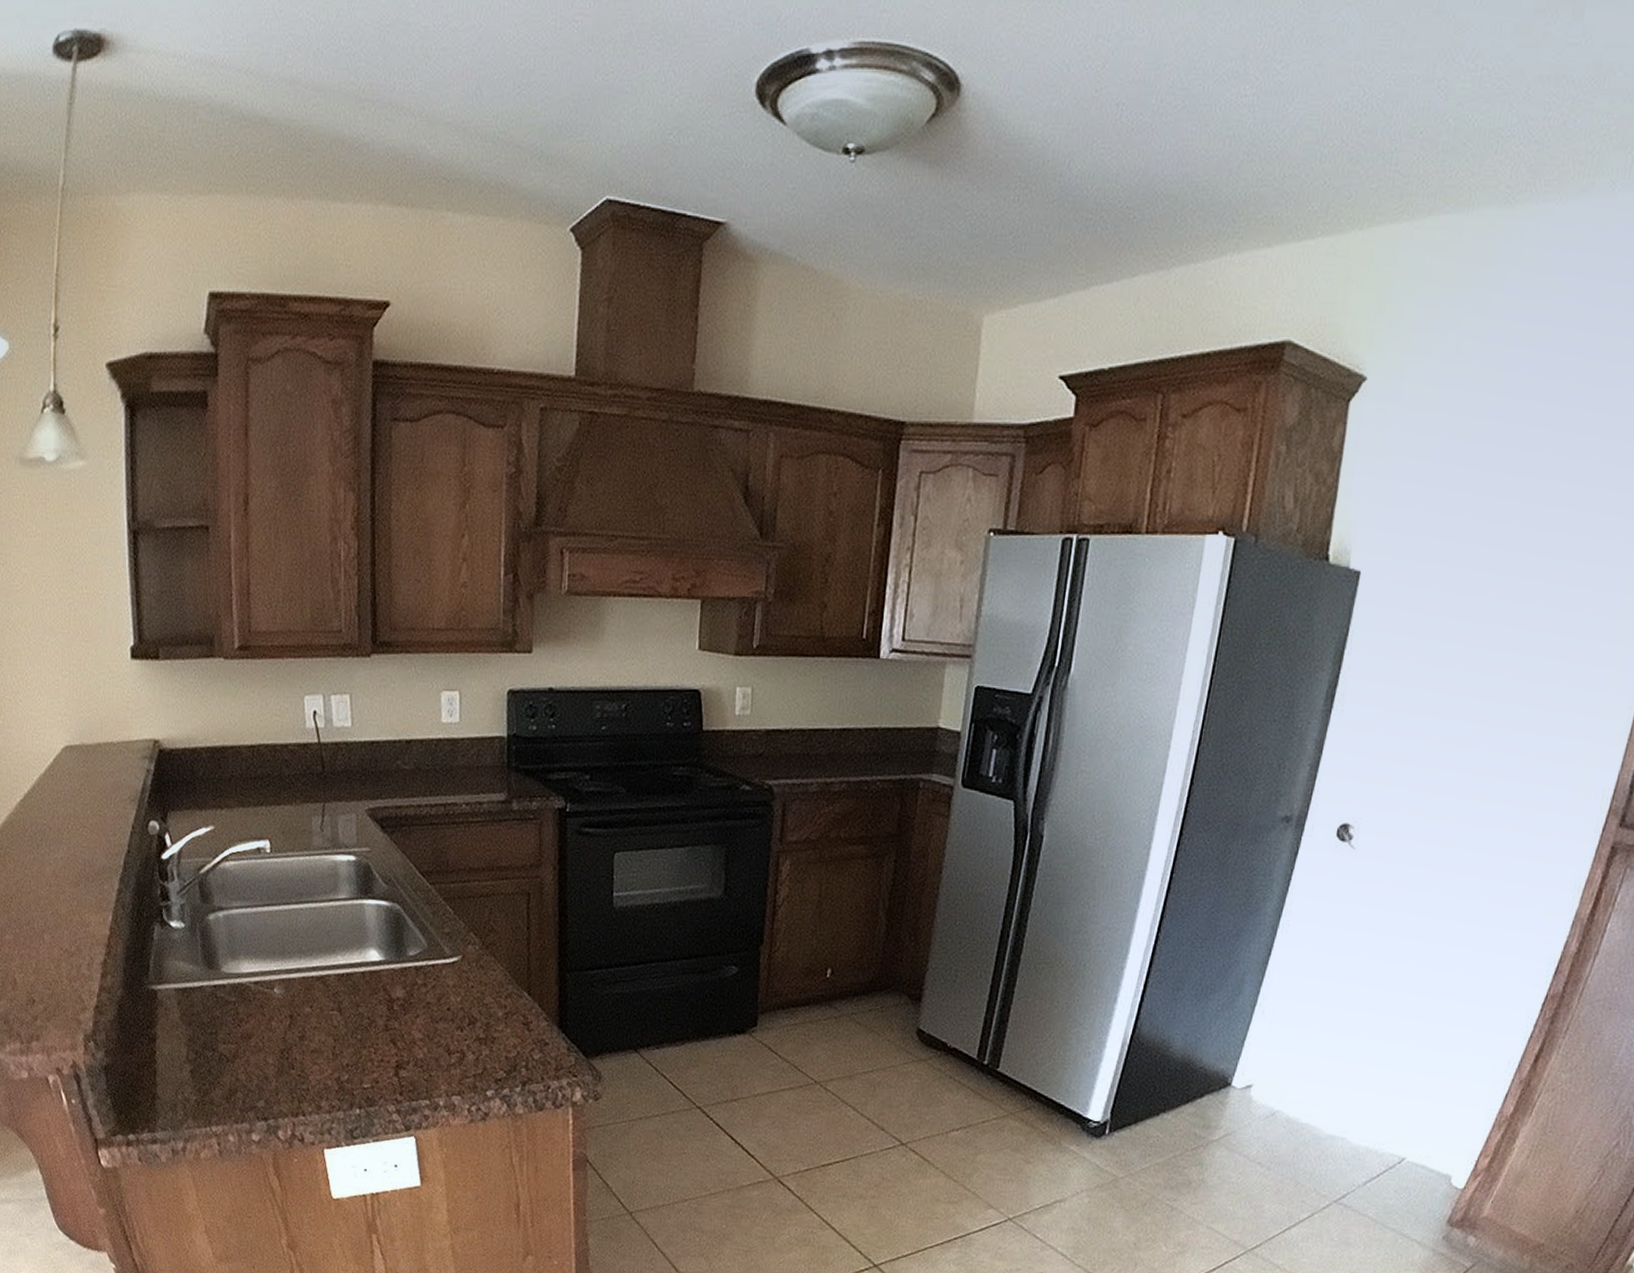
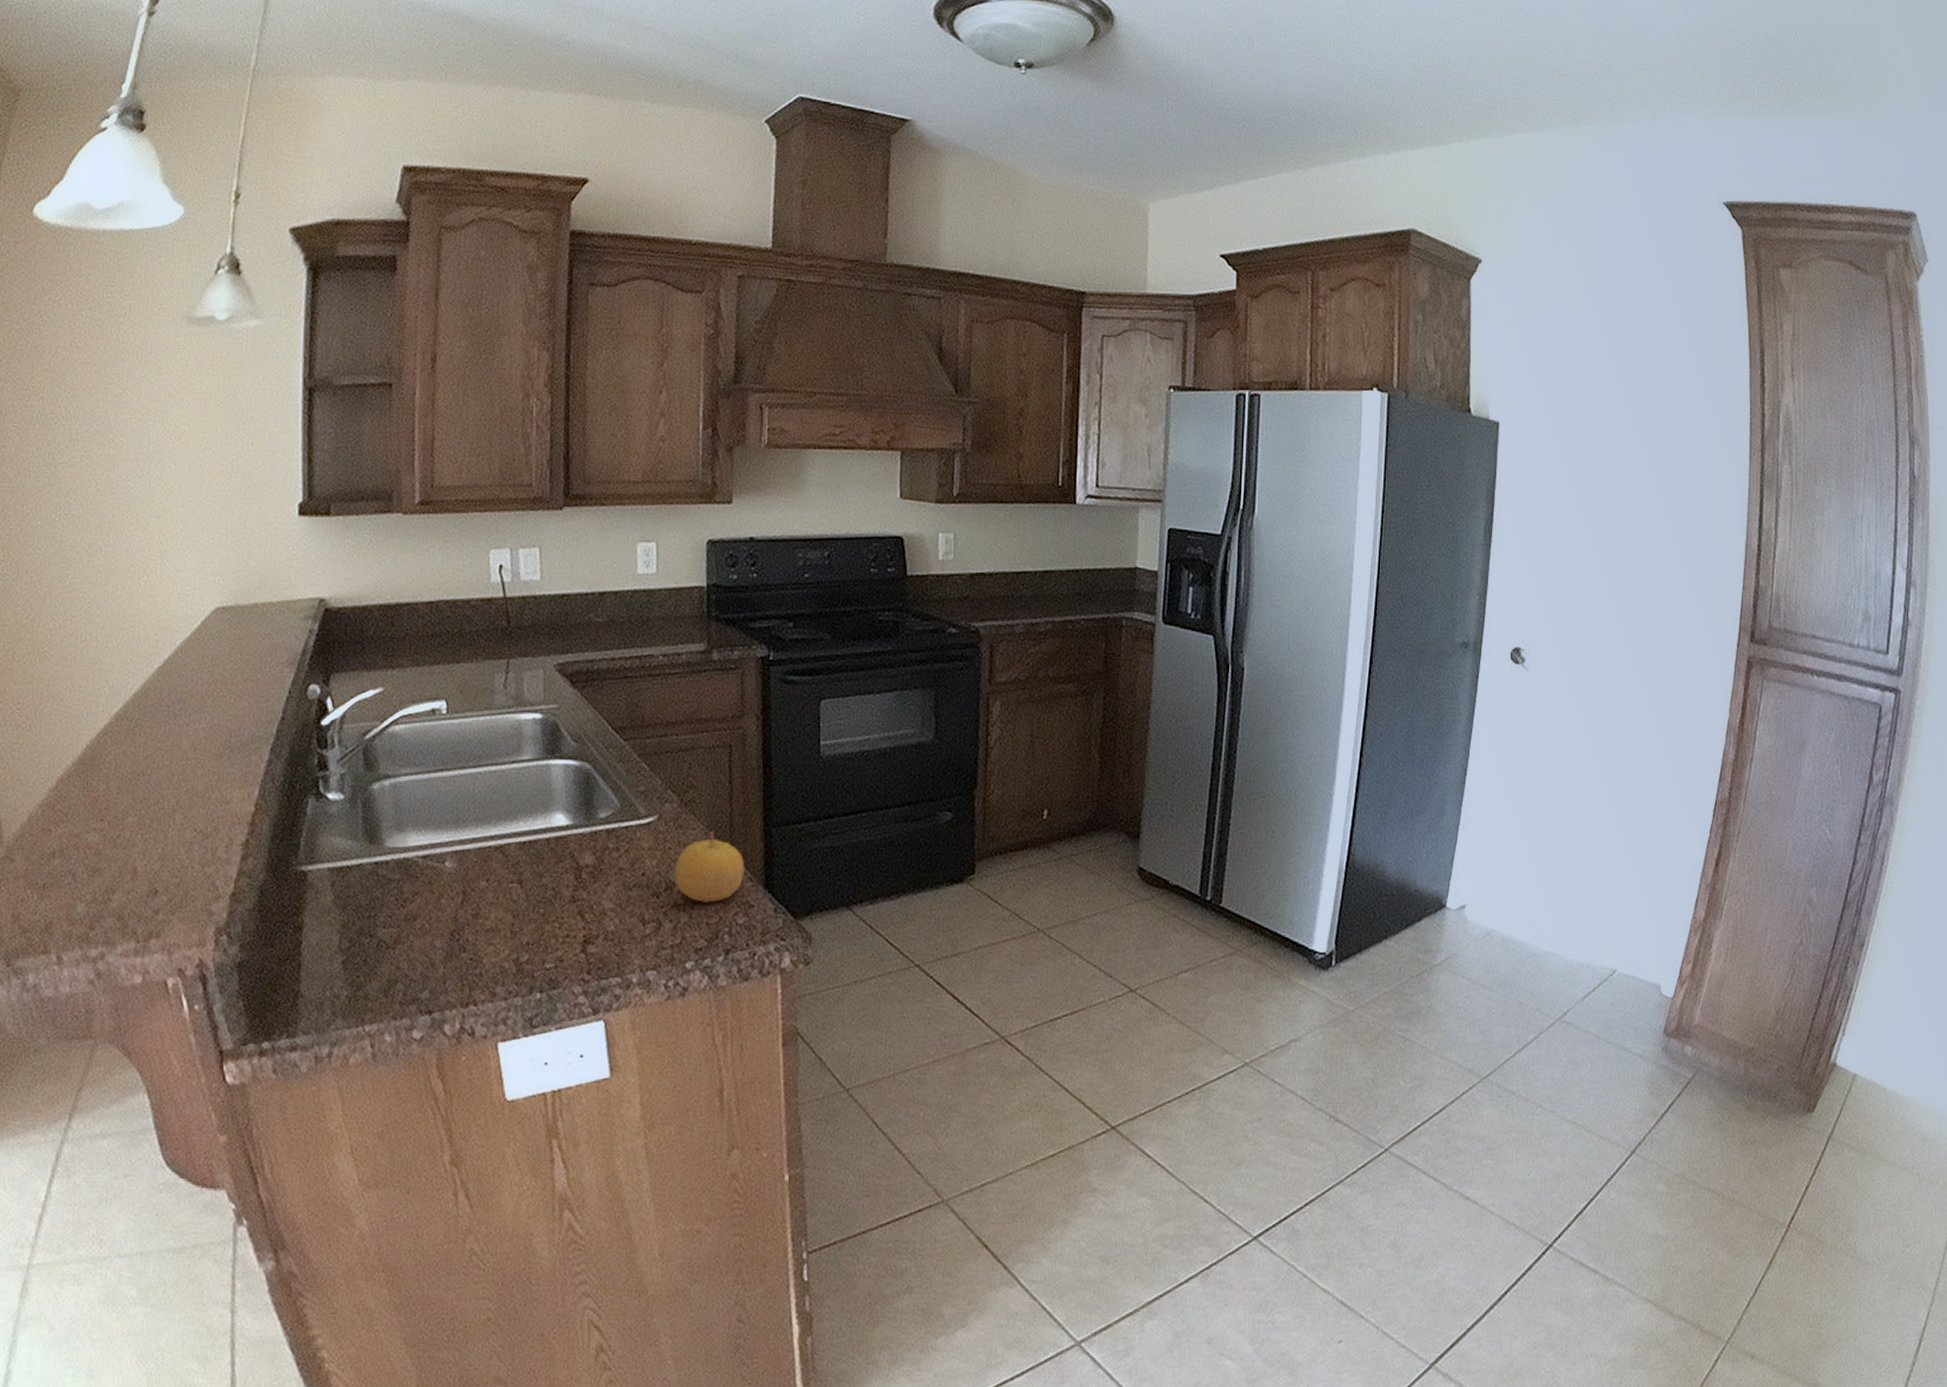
fruit: none [477,973,541,1039] -> present [674,831,745,903]

